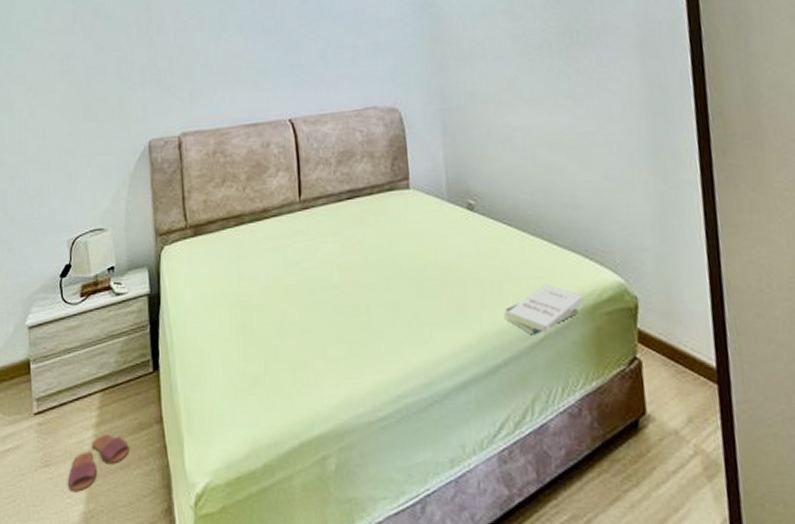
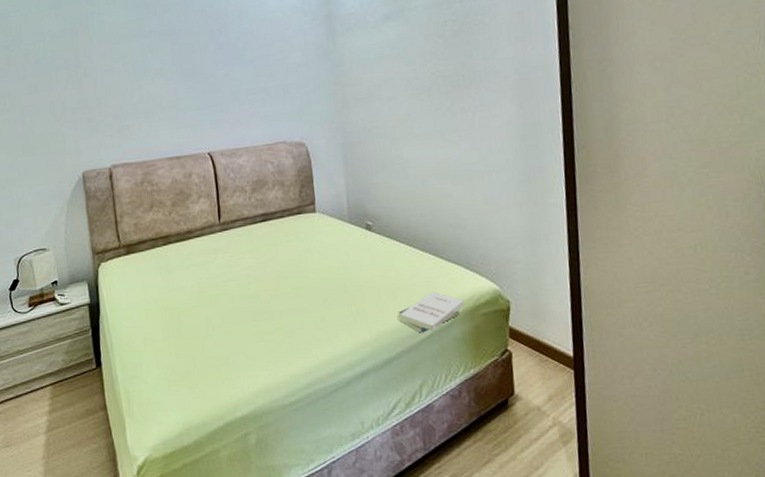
slippers: present [67,433,129,491] -> none [26,419,79,466]

